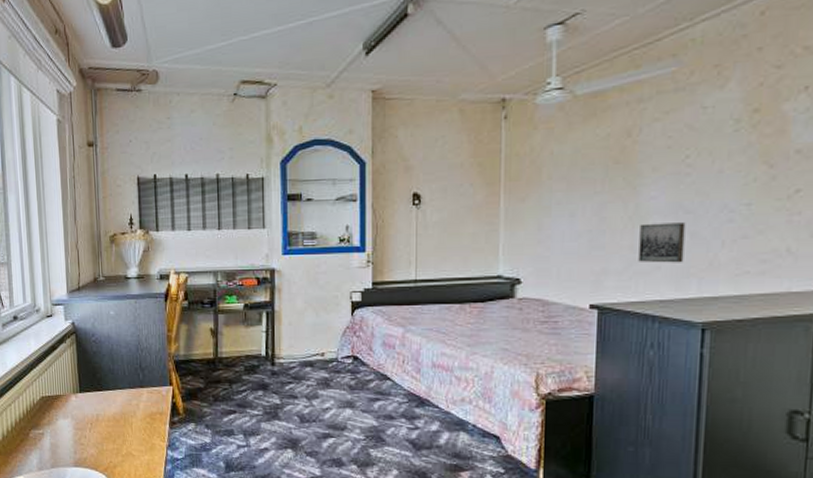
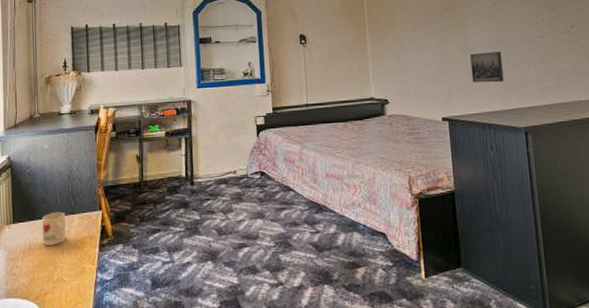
mug: none [109,384,134,419] -> present [42,211,66,246]

